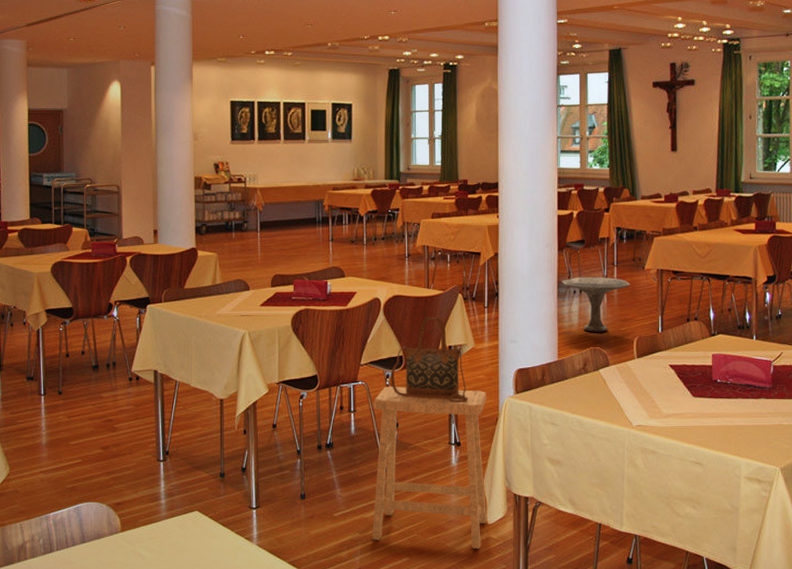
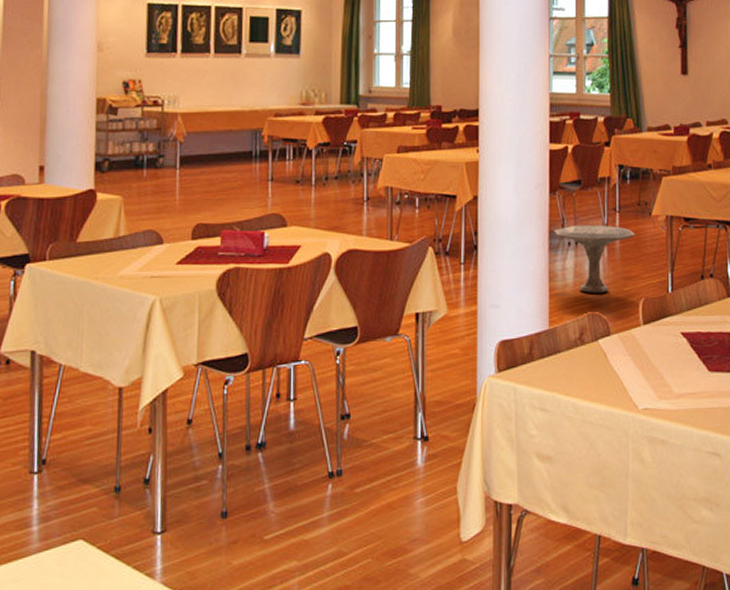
stool: present [372,386,486,549] -> none [313,366,461,575]
handbag: present [390,316,469,403] -> none [342,276,440,385]

